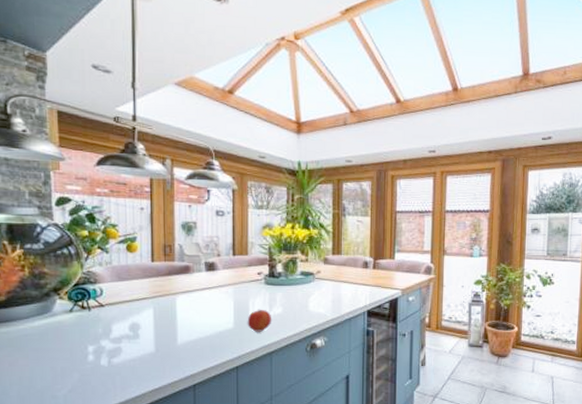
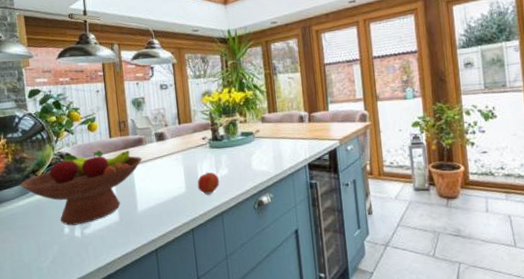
fruit bowl: none [38,271,188,353] -> present [20,150,142,226]

